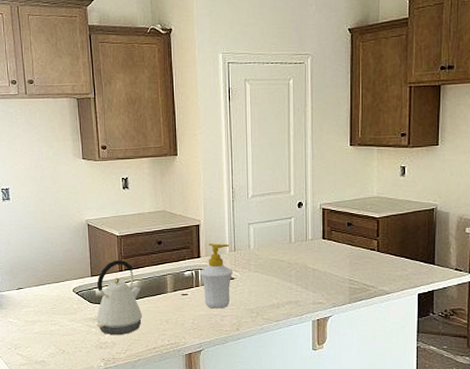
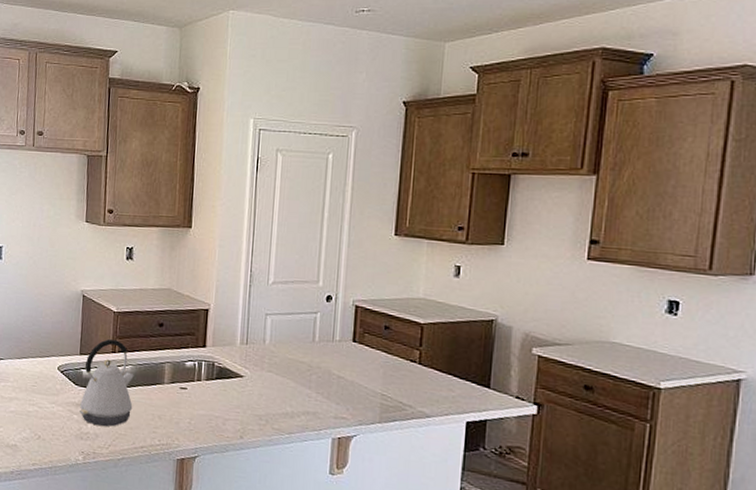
soap bottle: present [199,243,234,309] -> none [203,332,243,410]

